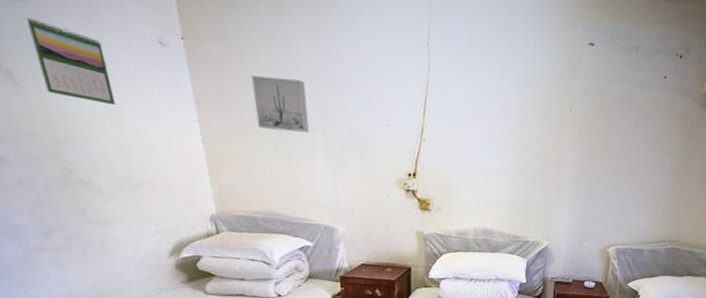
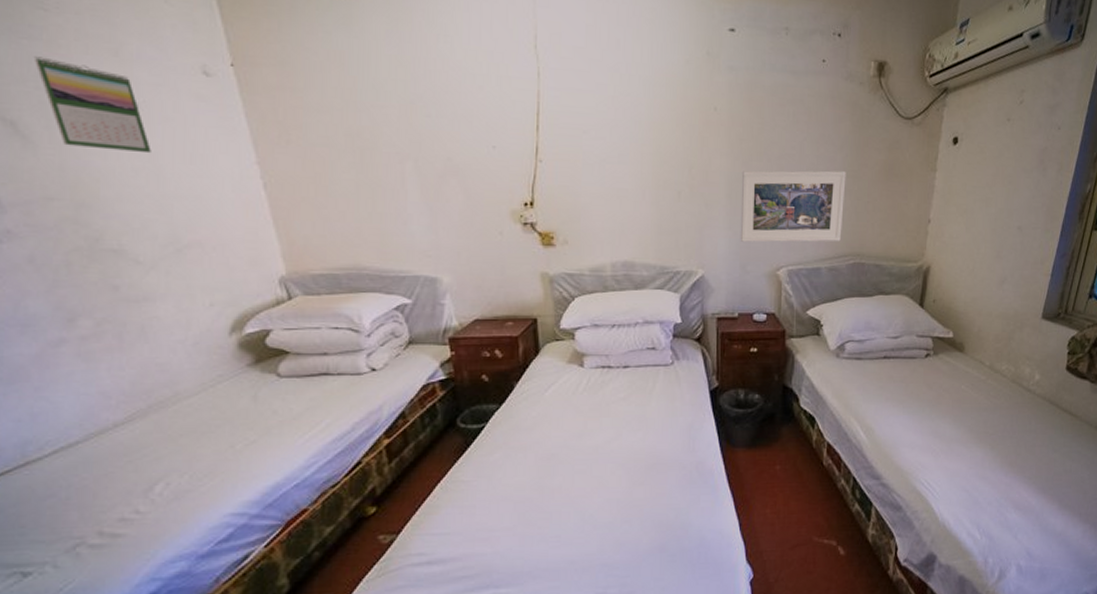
wall art: present [251,75,309,133] -> none [320,101,397,166]
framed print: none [581,164,673,229] -> present [741,170,846,243]

